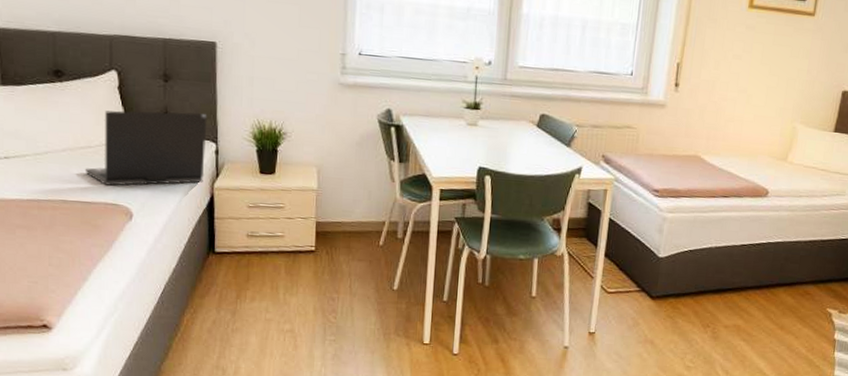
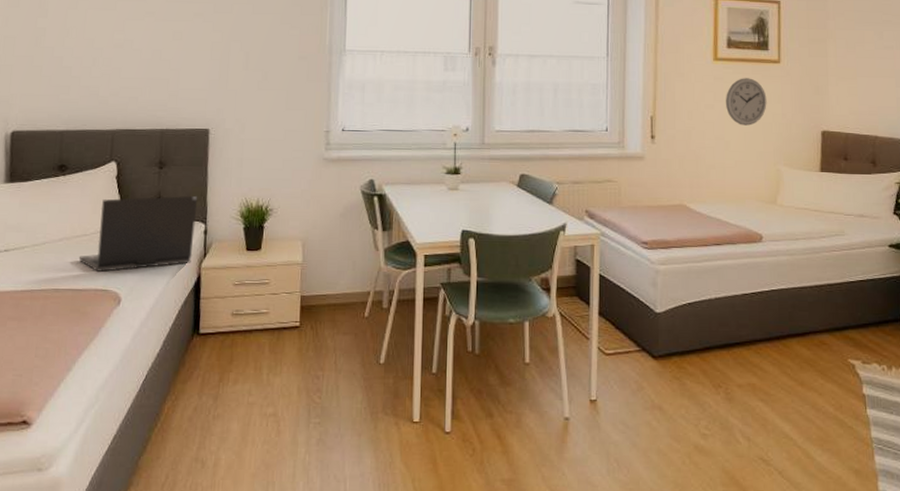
wall clock: none [753,29,796,80] -> present [726,78,767,126]

